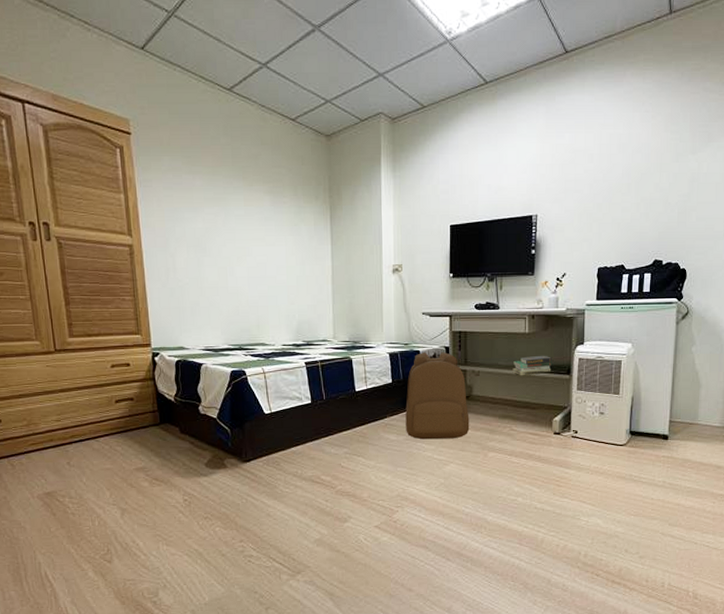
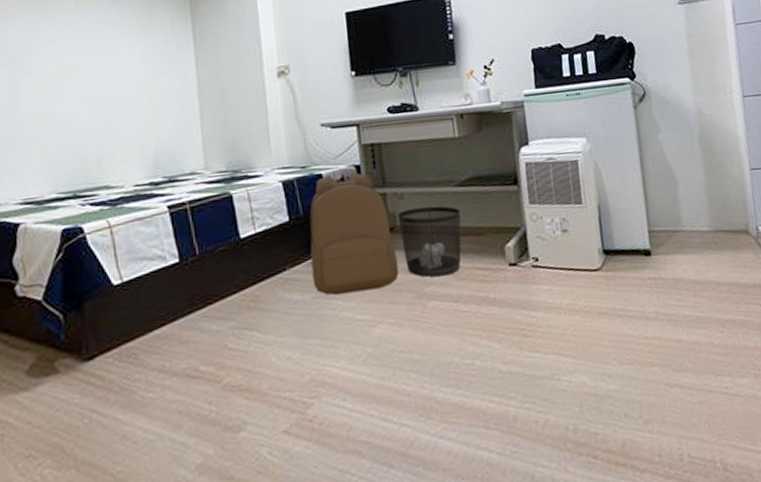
waste bin: none [473,384,521,436] -> present [397,206,462,278]
books: present [512,355,553,376] -> none [444,163,495,194]

